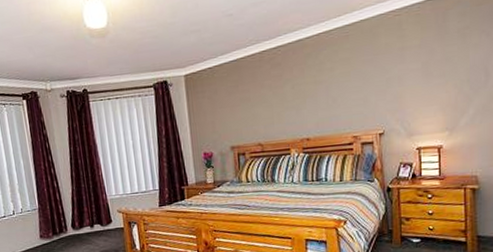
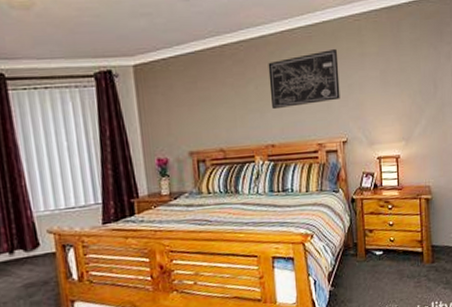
wall art: none [304,46,378,107] -> present [268,49,340,110]

